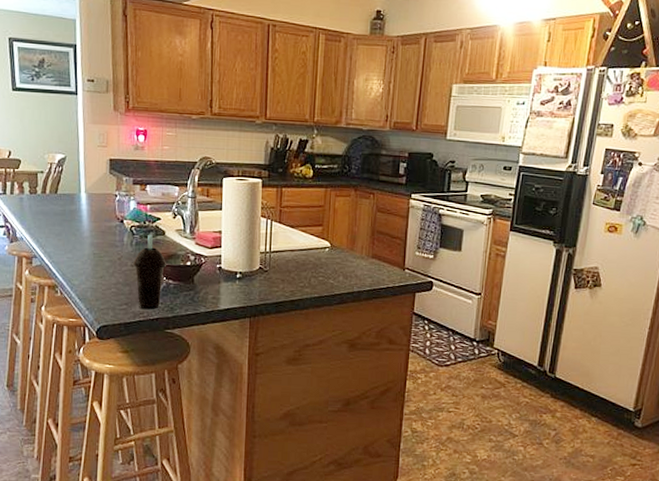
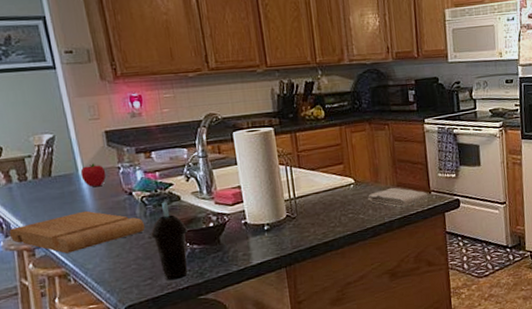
cutting board: none [14,230,129,267] -> present [8,210,145,254]
fruit: none [82,187,104,210] -> present [80,163,107,187]
washcloth: none [341,258,402,280] -> present [368,187,429,207]

